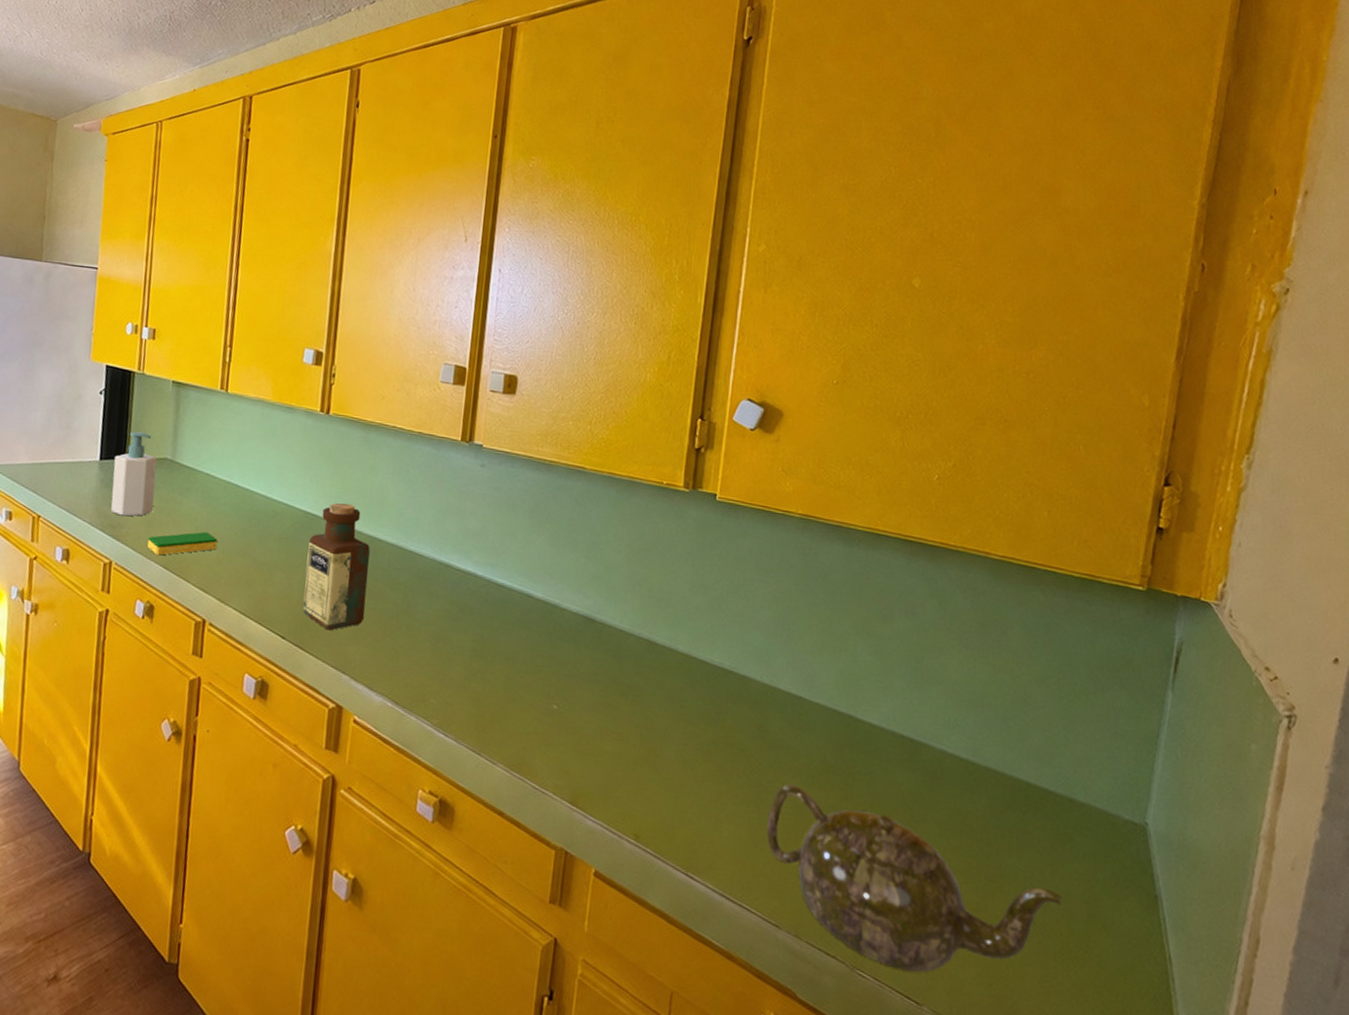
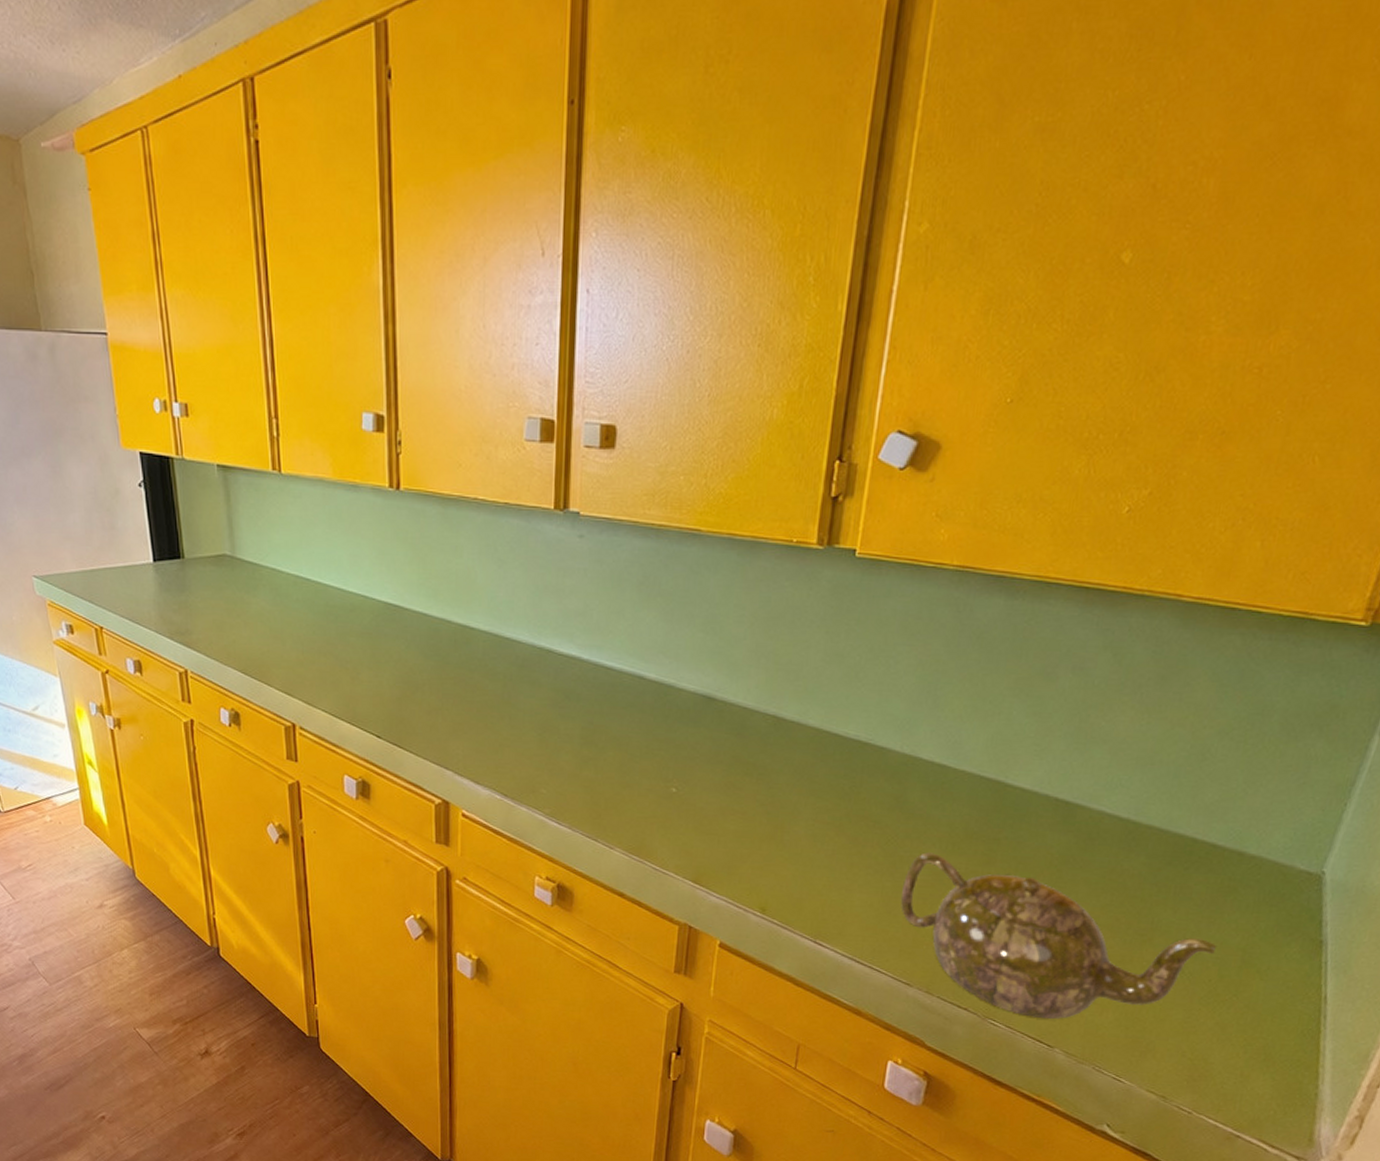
soap bottle: present [111,431,157,517] -> none [169,527,221,622]
dish sponge: present [147,531,218,556] -> none [221,632,295,661]
bottle: present [302,502,370,631] -> none [394,590,463,727]

